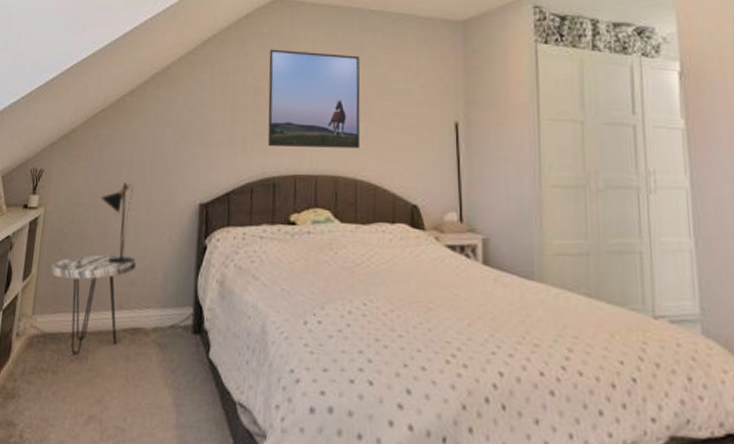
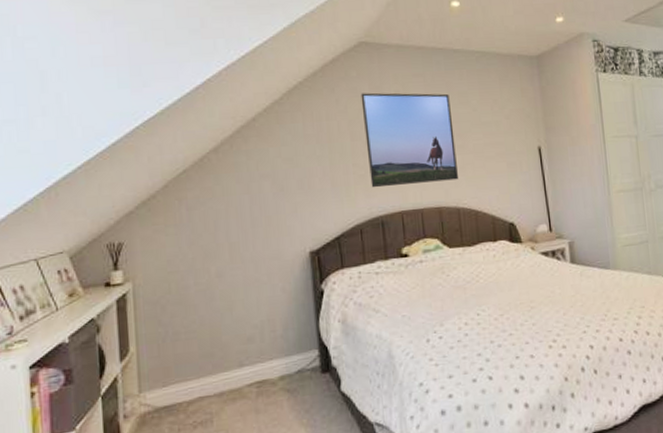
side table: present [51,254,137,355] -> none [153,315,252,421]
table lamp: present [100,182,135,265] -> none [198,242,248,326]

